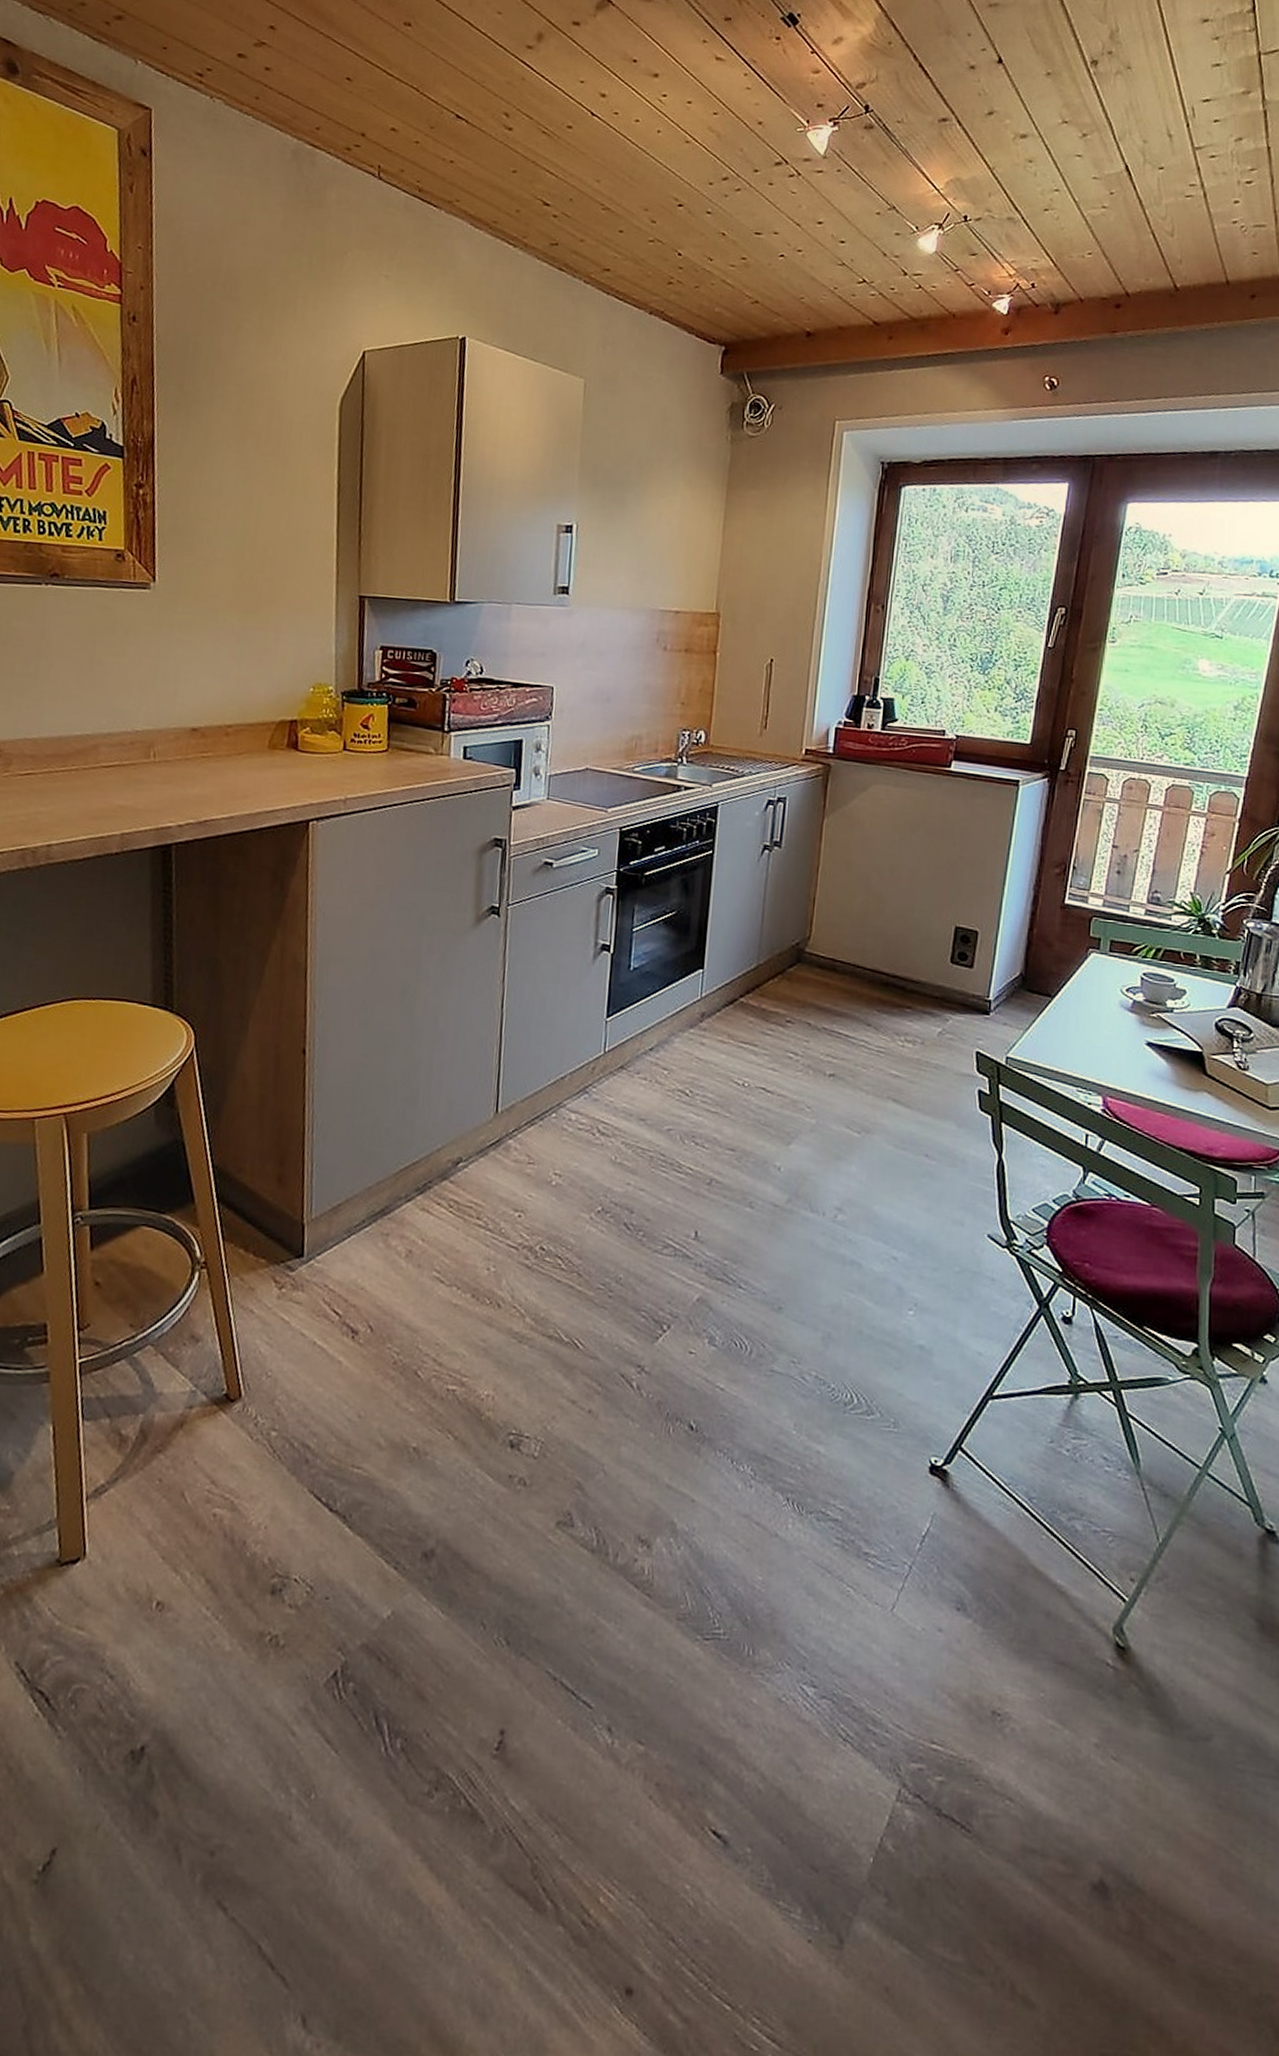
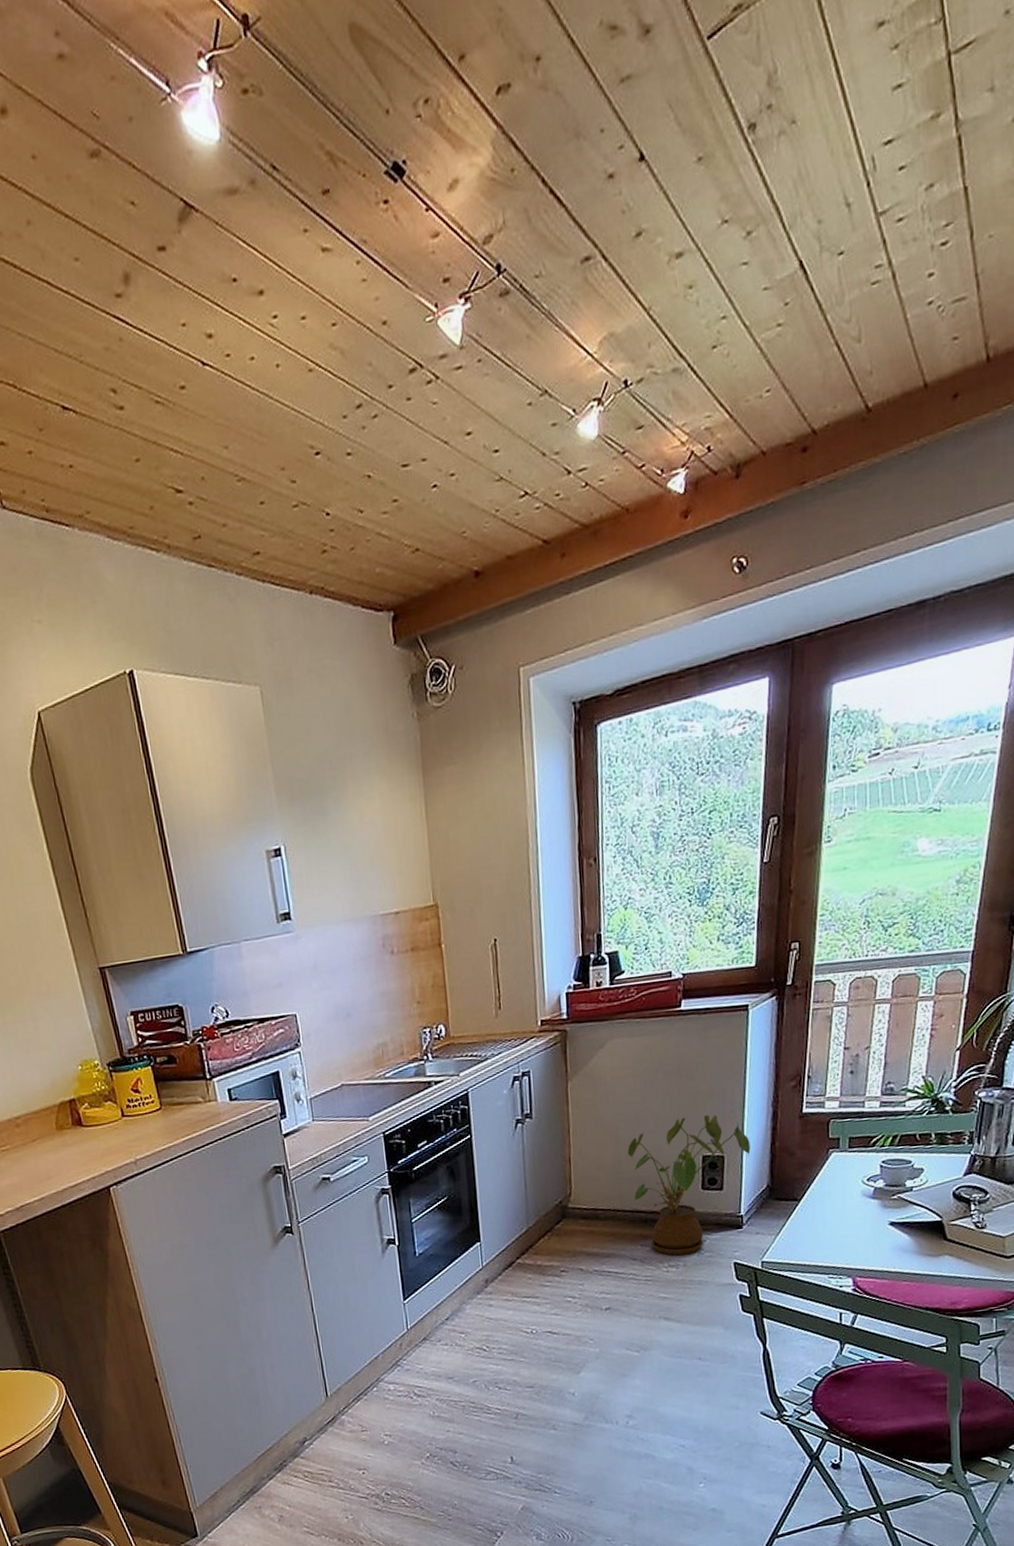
house plant: none [876,881,1007,1032] -> present [627,1114,751,1256]

